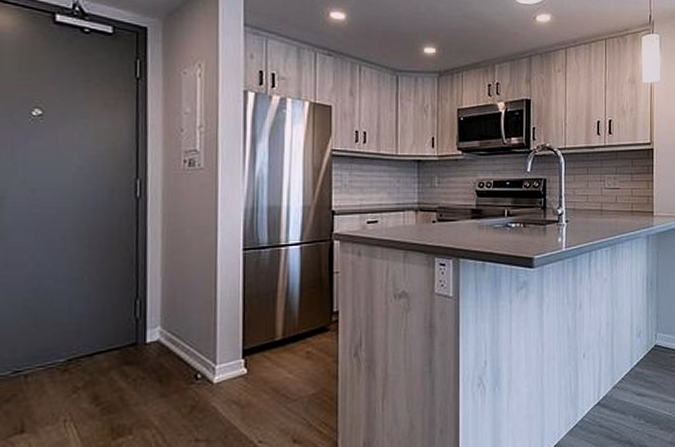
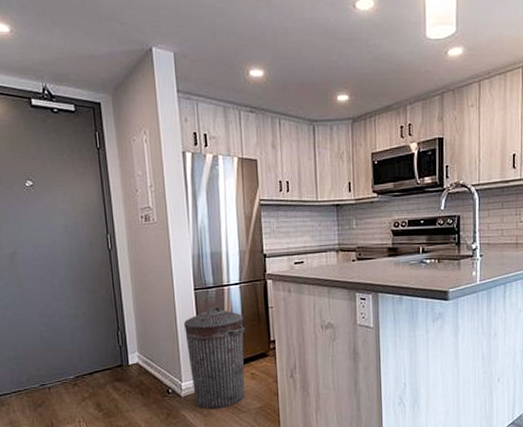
trash can: none [225,269,303,399] -> present [183,305,245,410]

